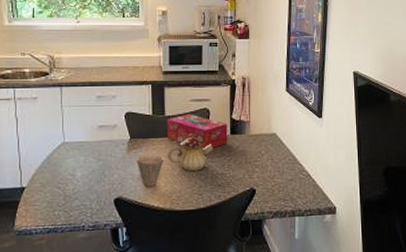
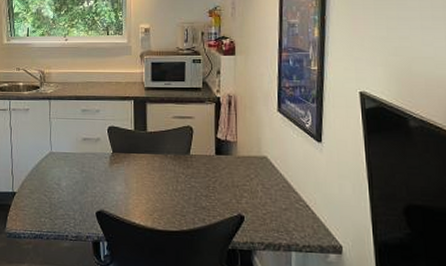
cup: present [136,154,164,187] -> none [118,169,146,203]
tissue box: present [166,114,228,149] -> none [148,131,213,168]
teapot: present [168,133,213,172] -> none [149,151,197,191]

